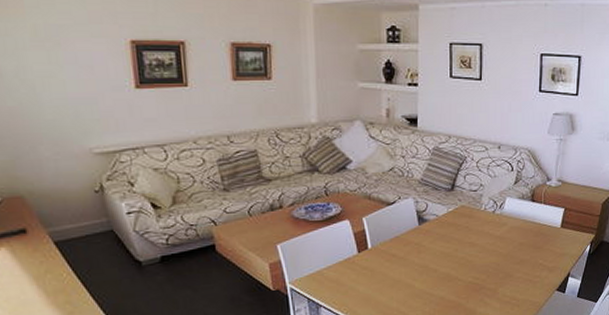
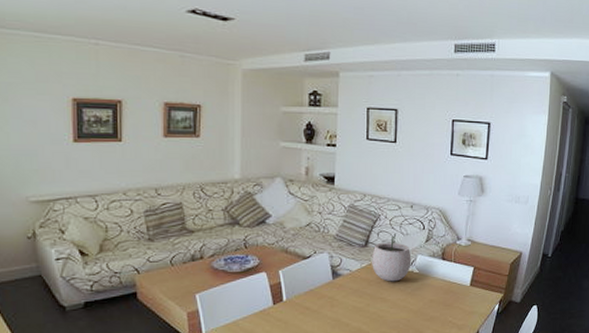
plant pot: none [459,175,500,226] -> present [372,233,412,282]

